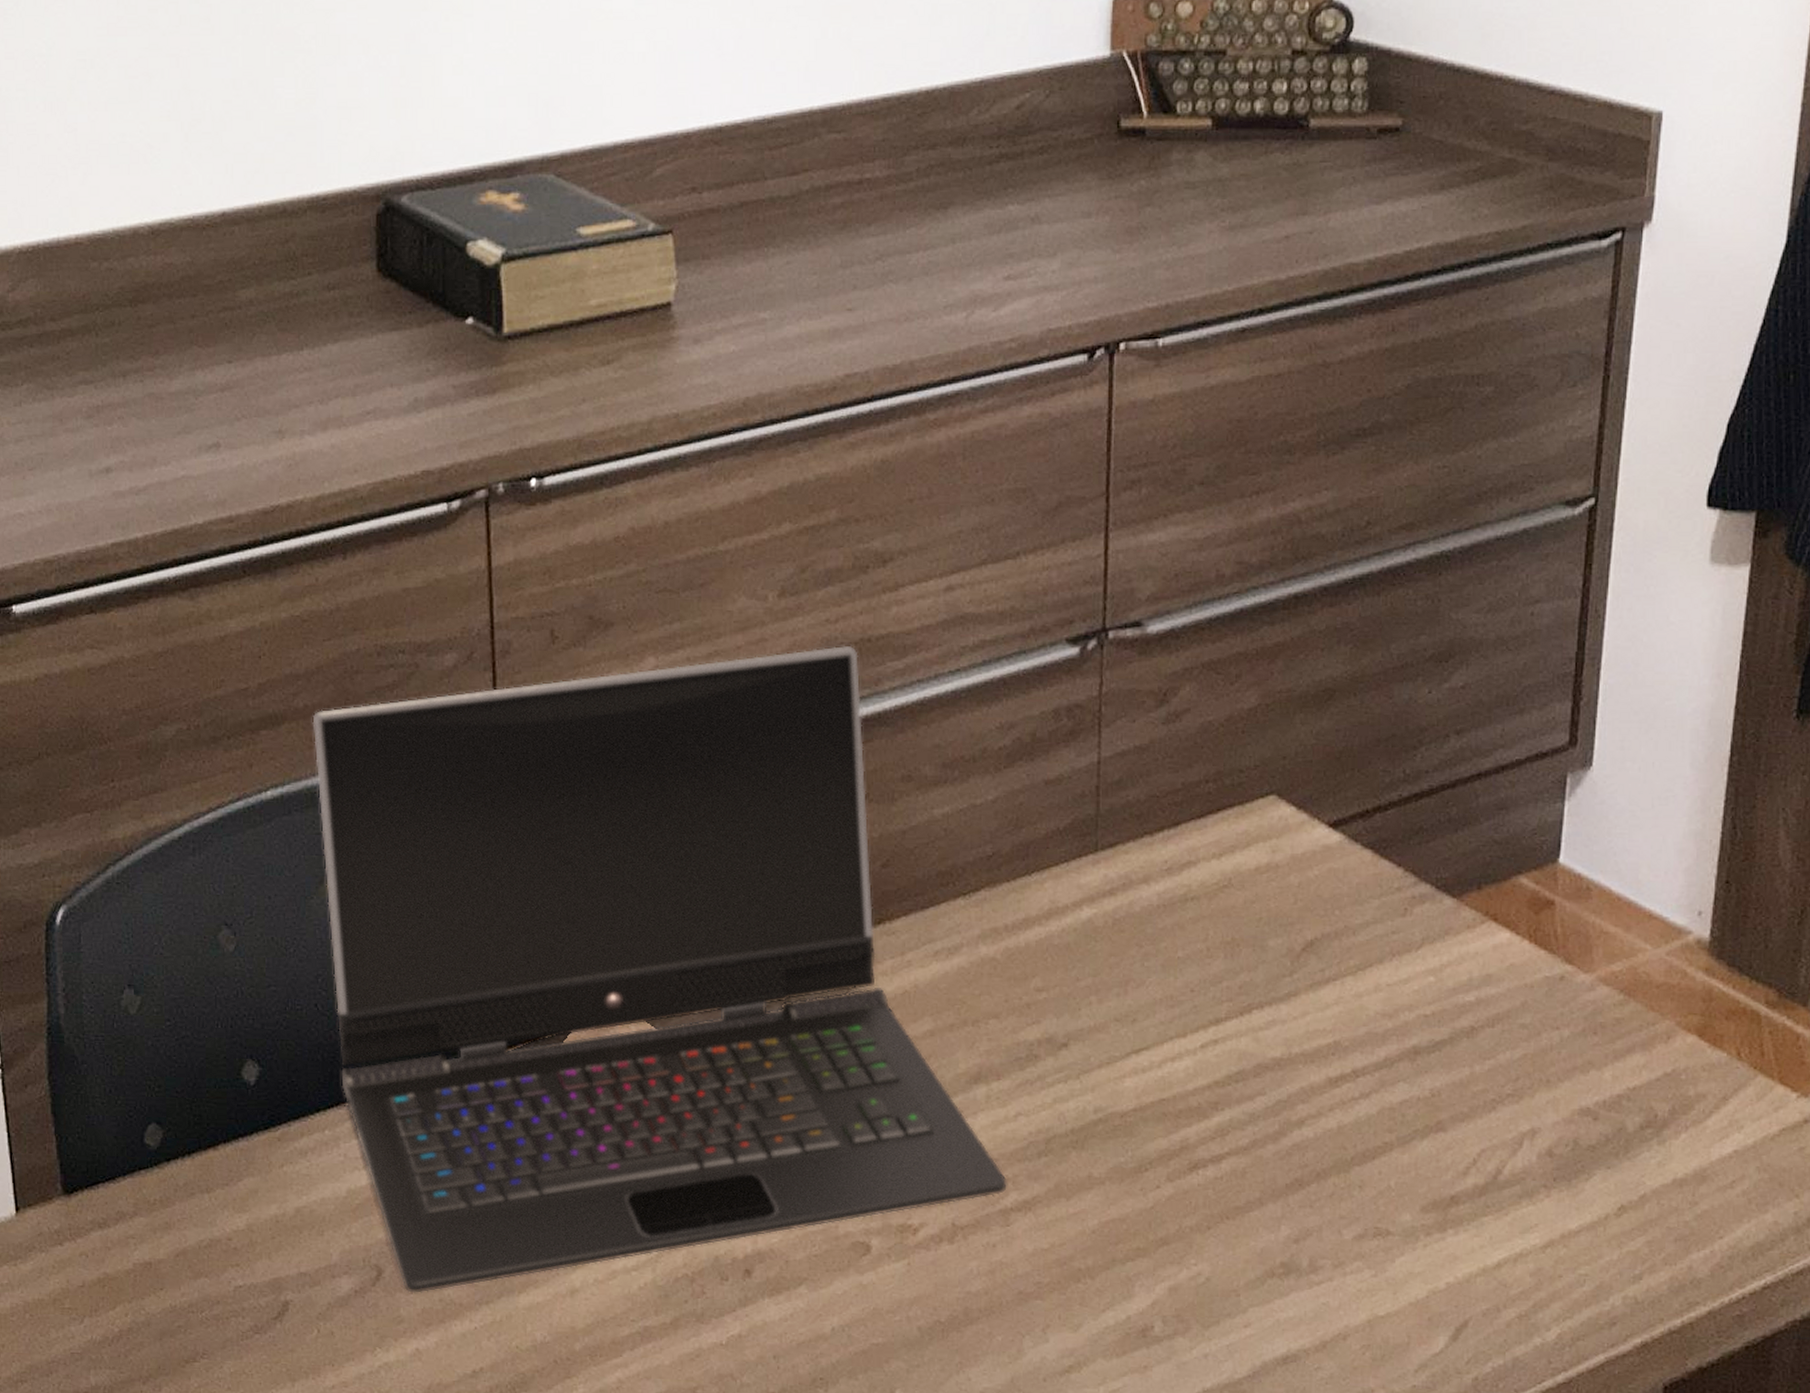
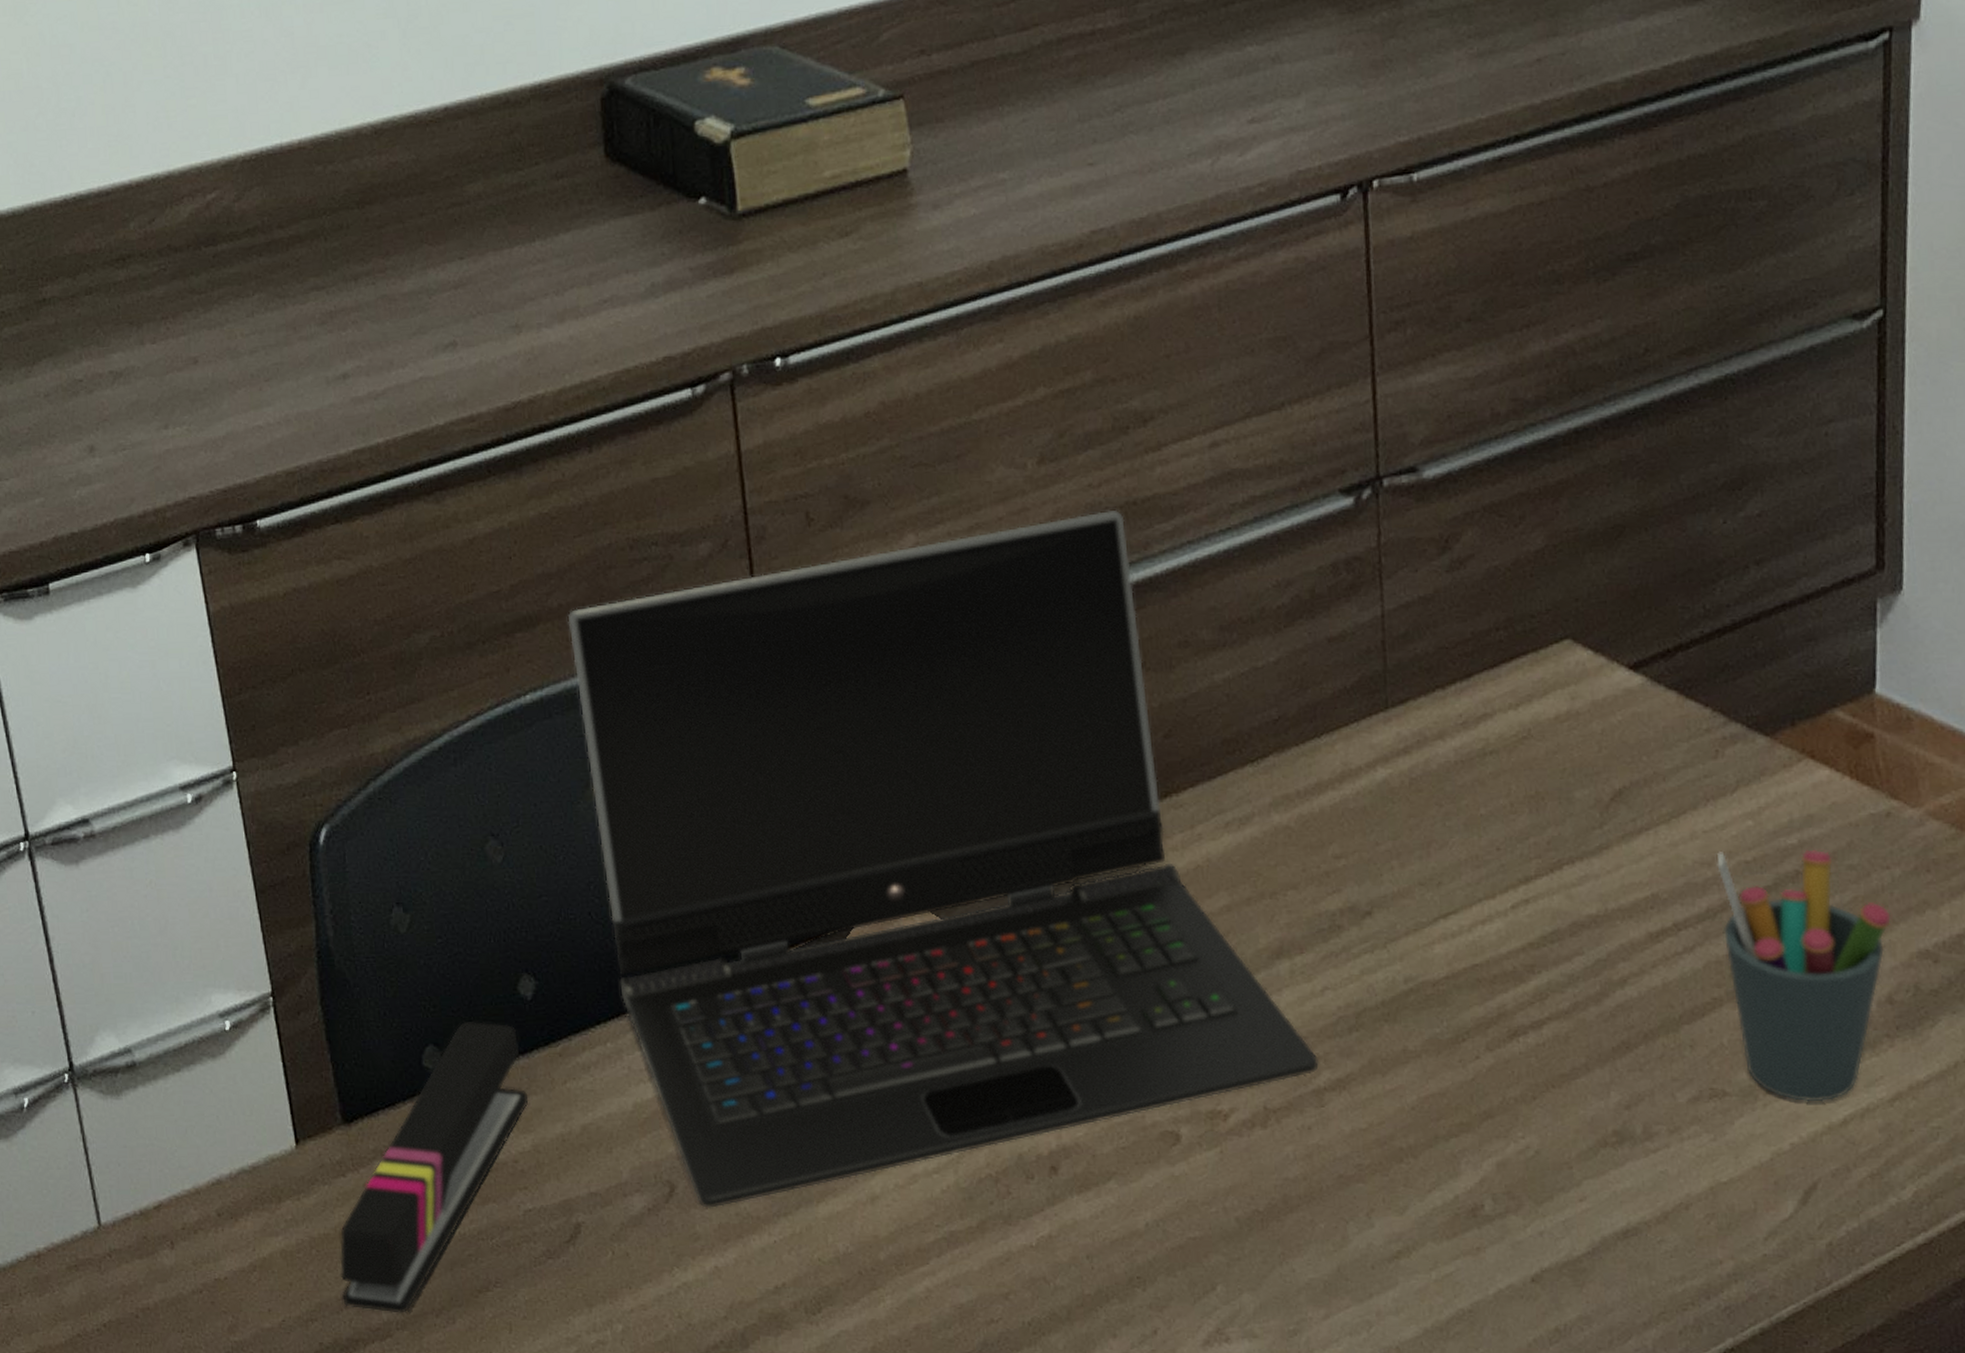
stapler: none [51,1102,246,1379] -> present [340,1020,529,1313]
pen holder: none [1397,1005,1557,1245] -> present [1717,849,1891,1102]

